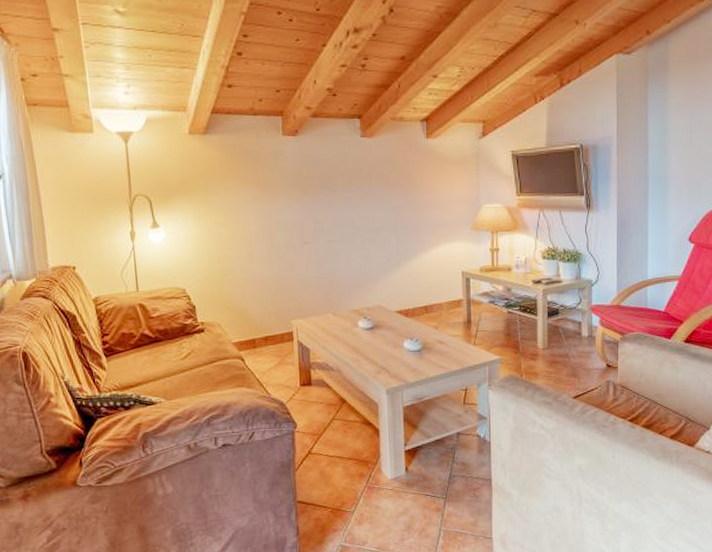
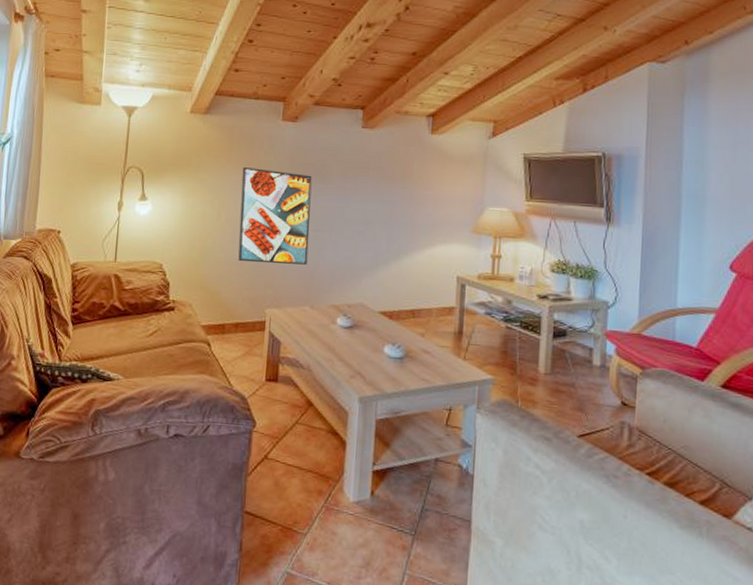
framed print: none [250,185,325,279] -> present [238,167,312,265]

